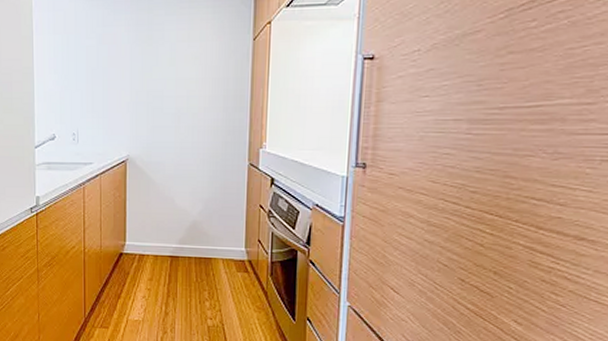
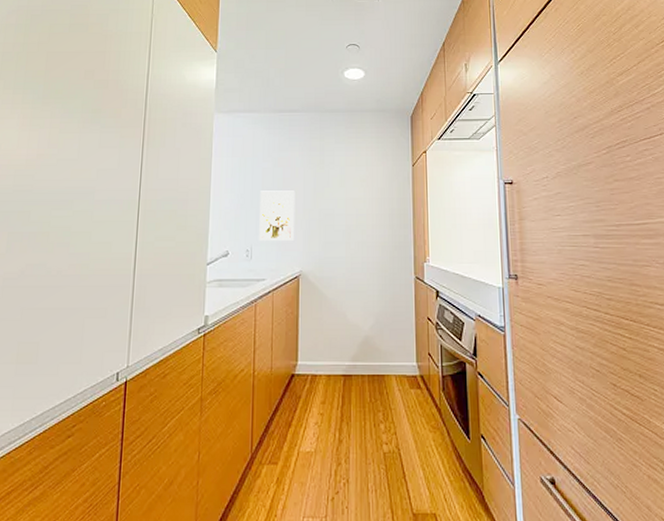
wall art: none [85,70,122,124] -> present [259,190,295,241]

